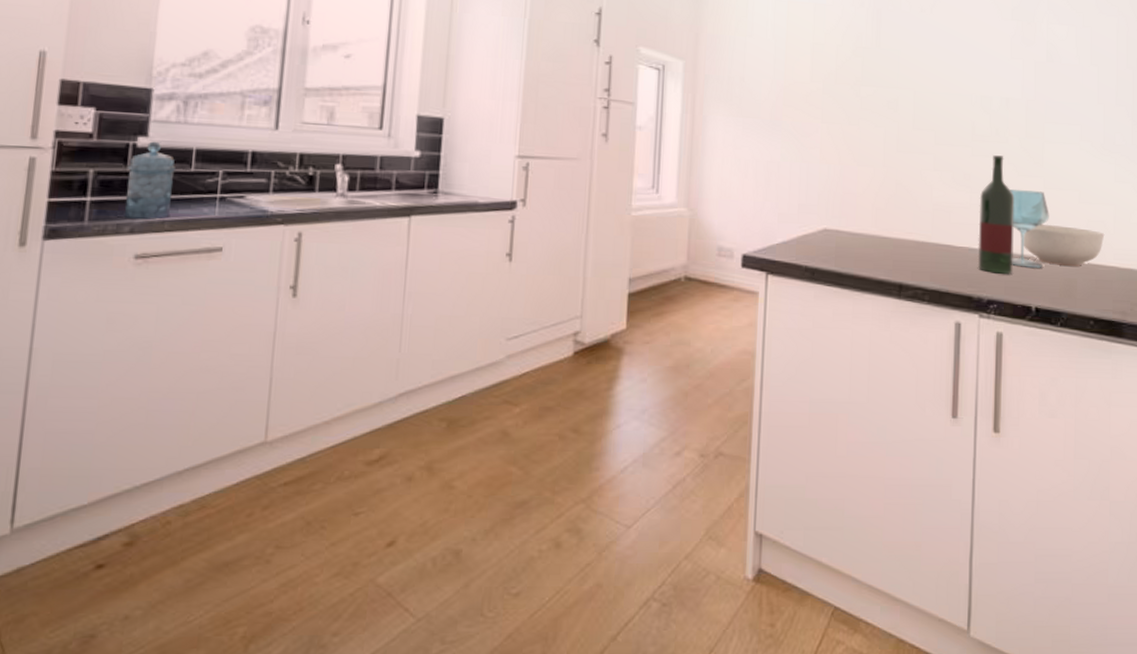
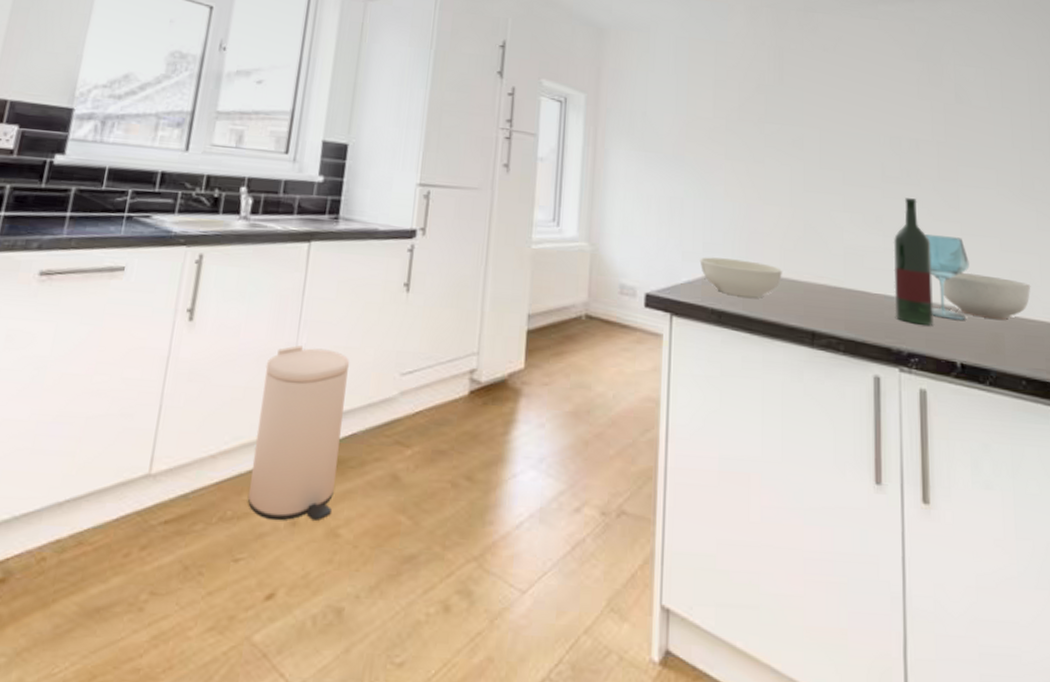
canister: present [123,141,177,220] -> none [33,159,89,237]
pedal bin: none [363,316,456,476] -> present [248,345,350,521]
bowl: none [795,218,875,255] -> present [699,257,783,298]

